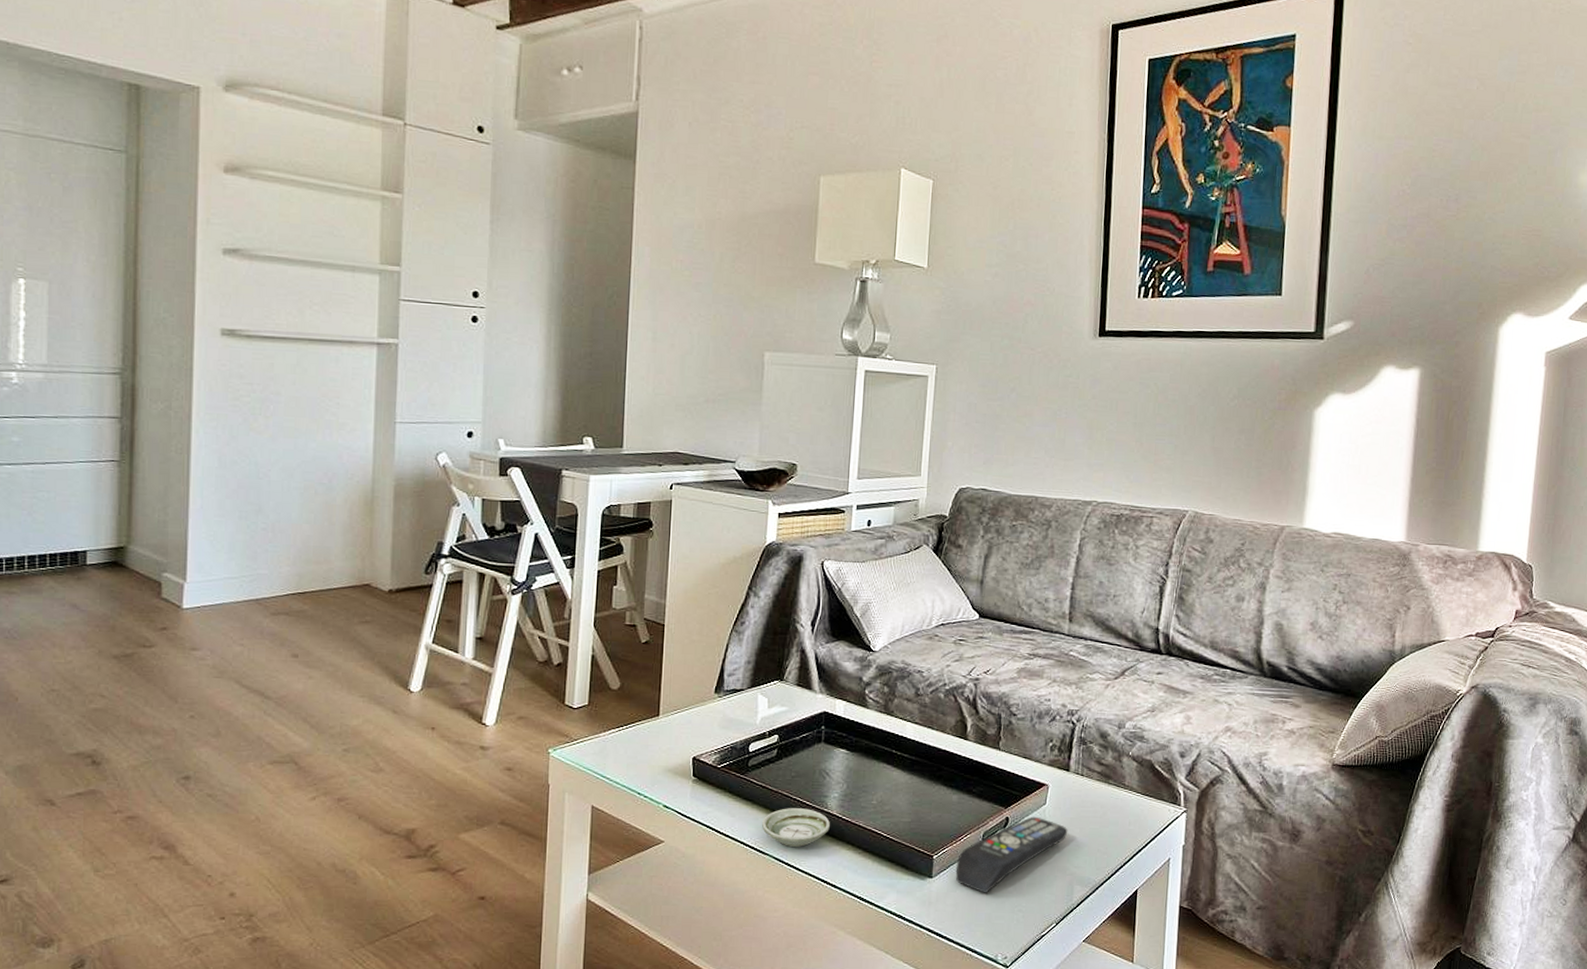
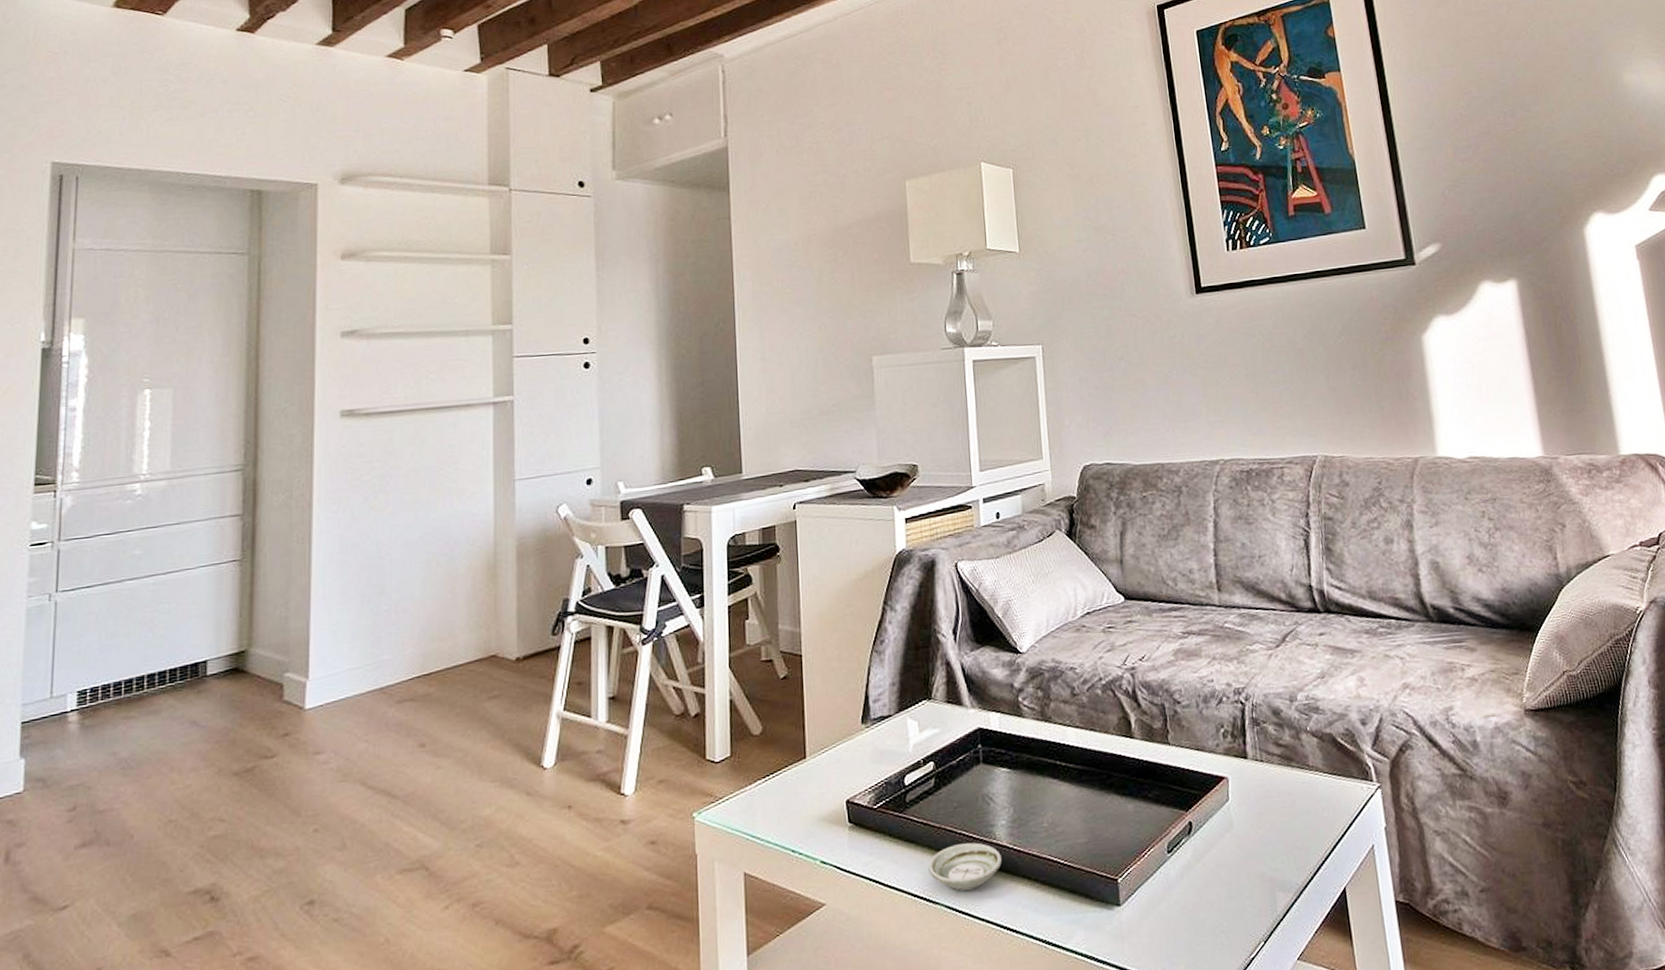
remote control: present [955,816,1068,893] -> none [1144,816,1258,916]

